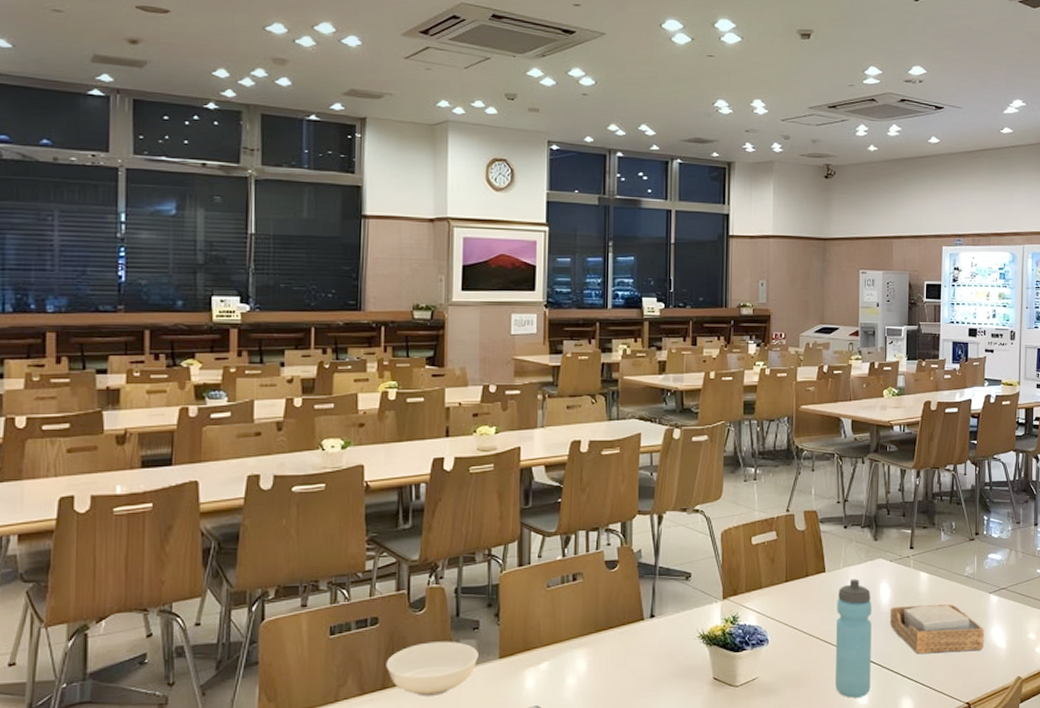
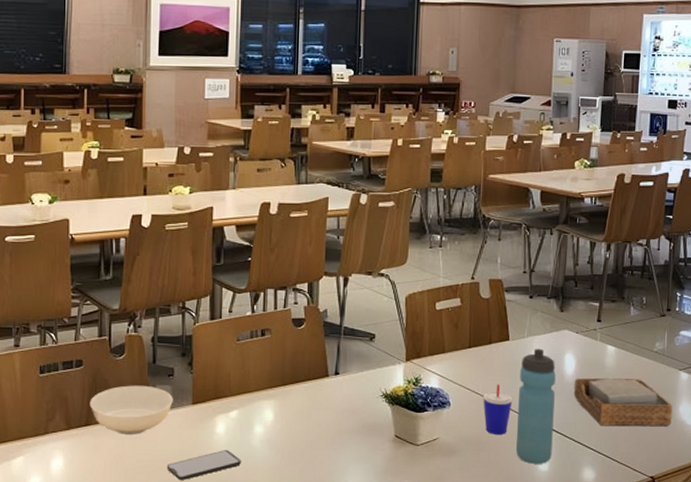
beverage cup: none [801,617,830,670] -> present [483,384,513,434]

